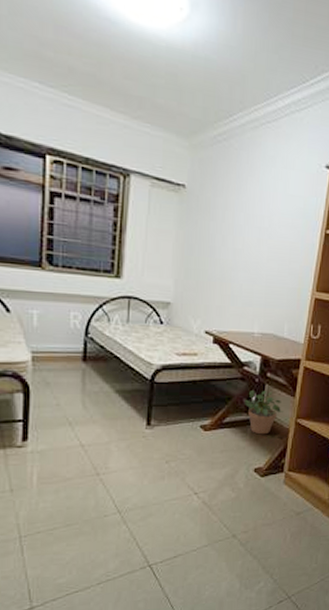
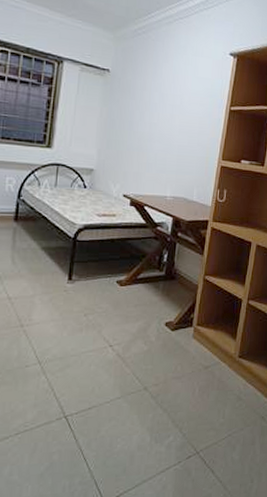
potted plant: present [245,391,283,435] -> none [157,249,193,290]

